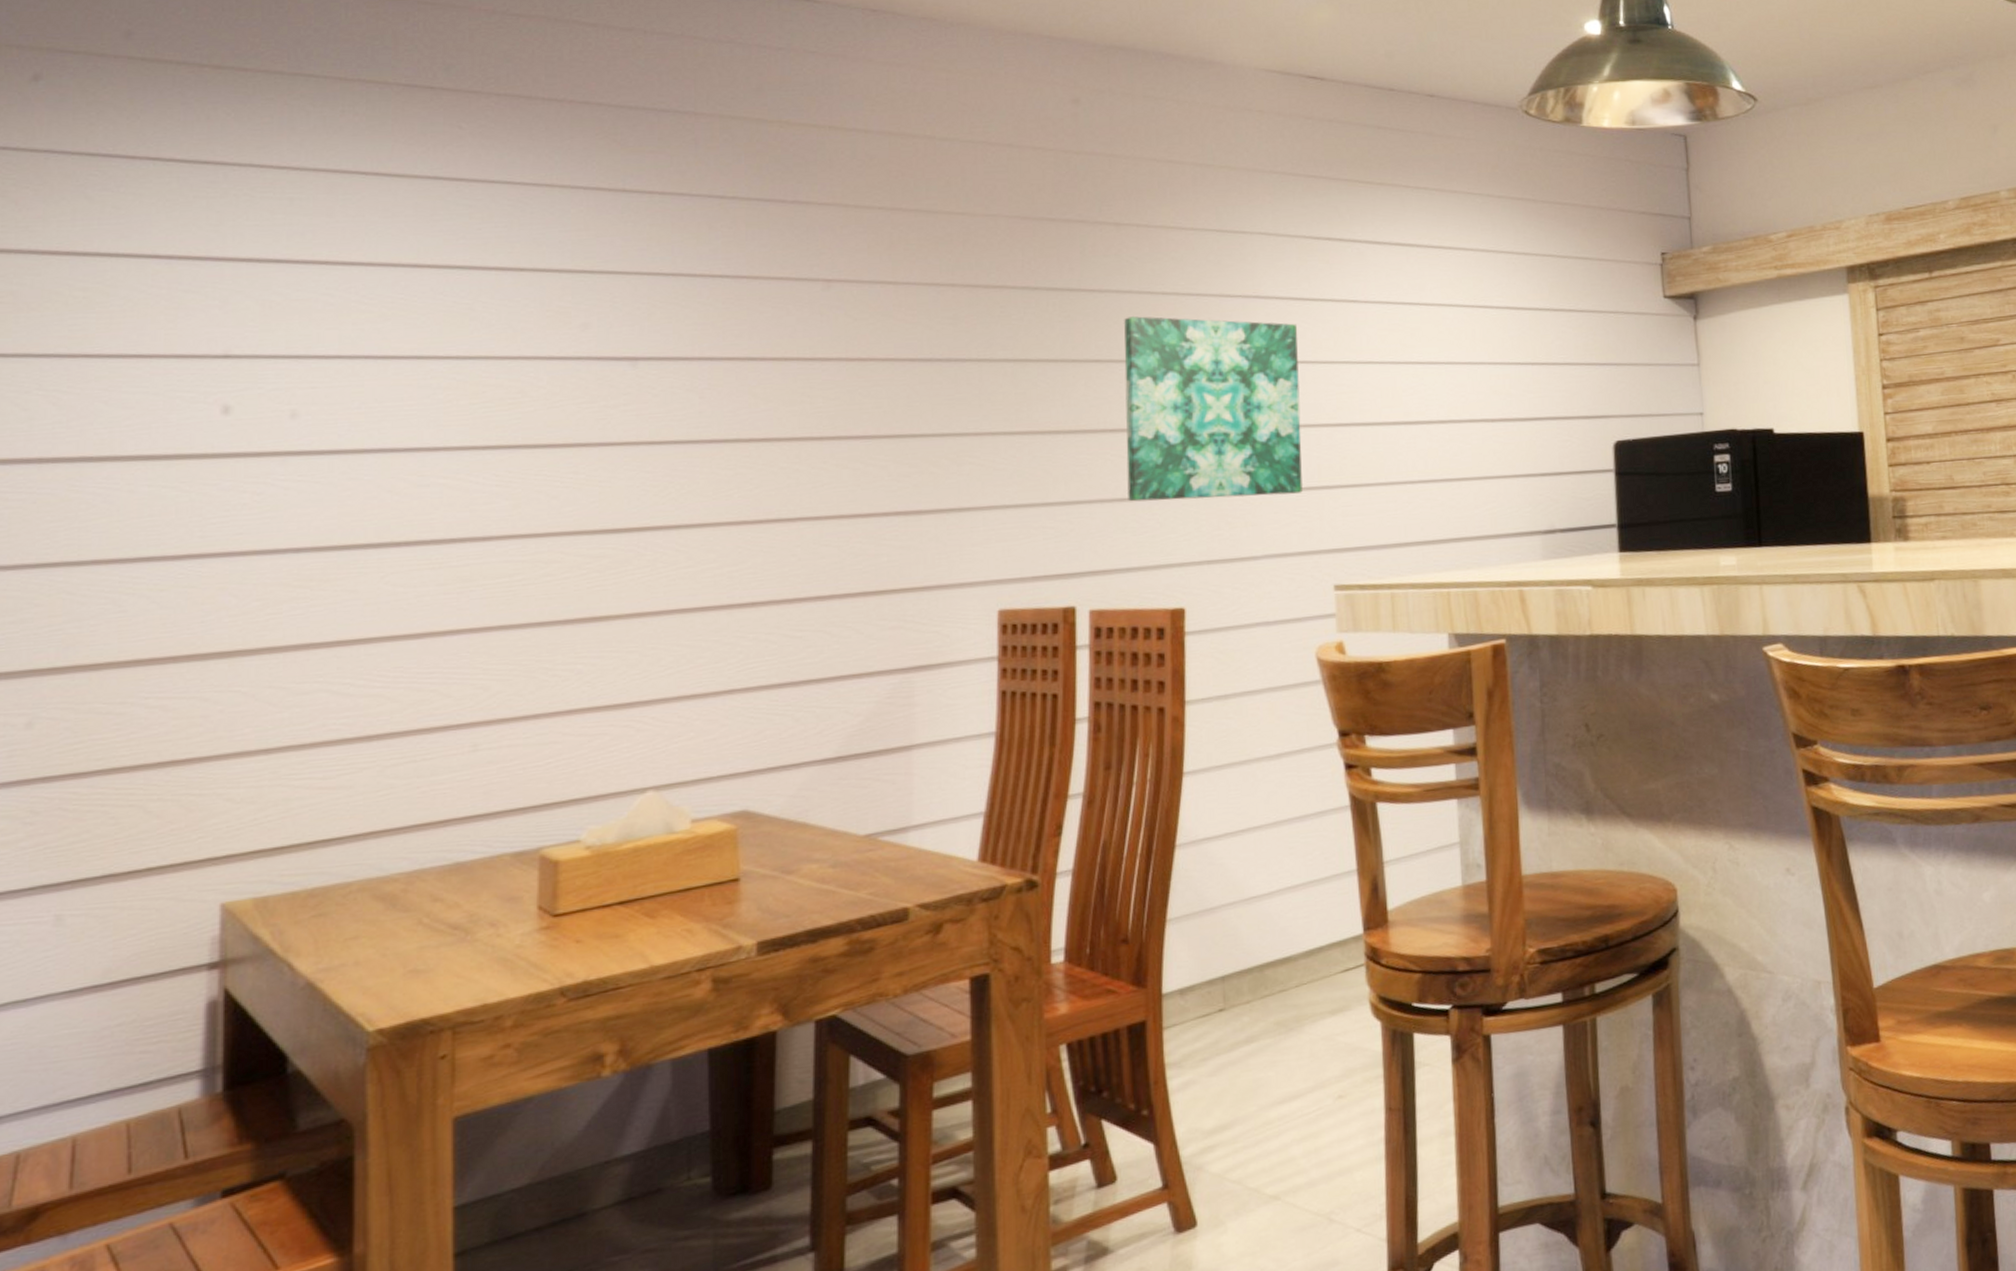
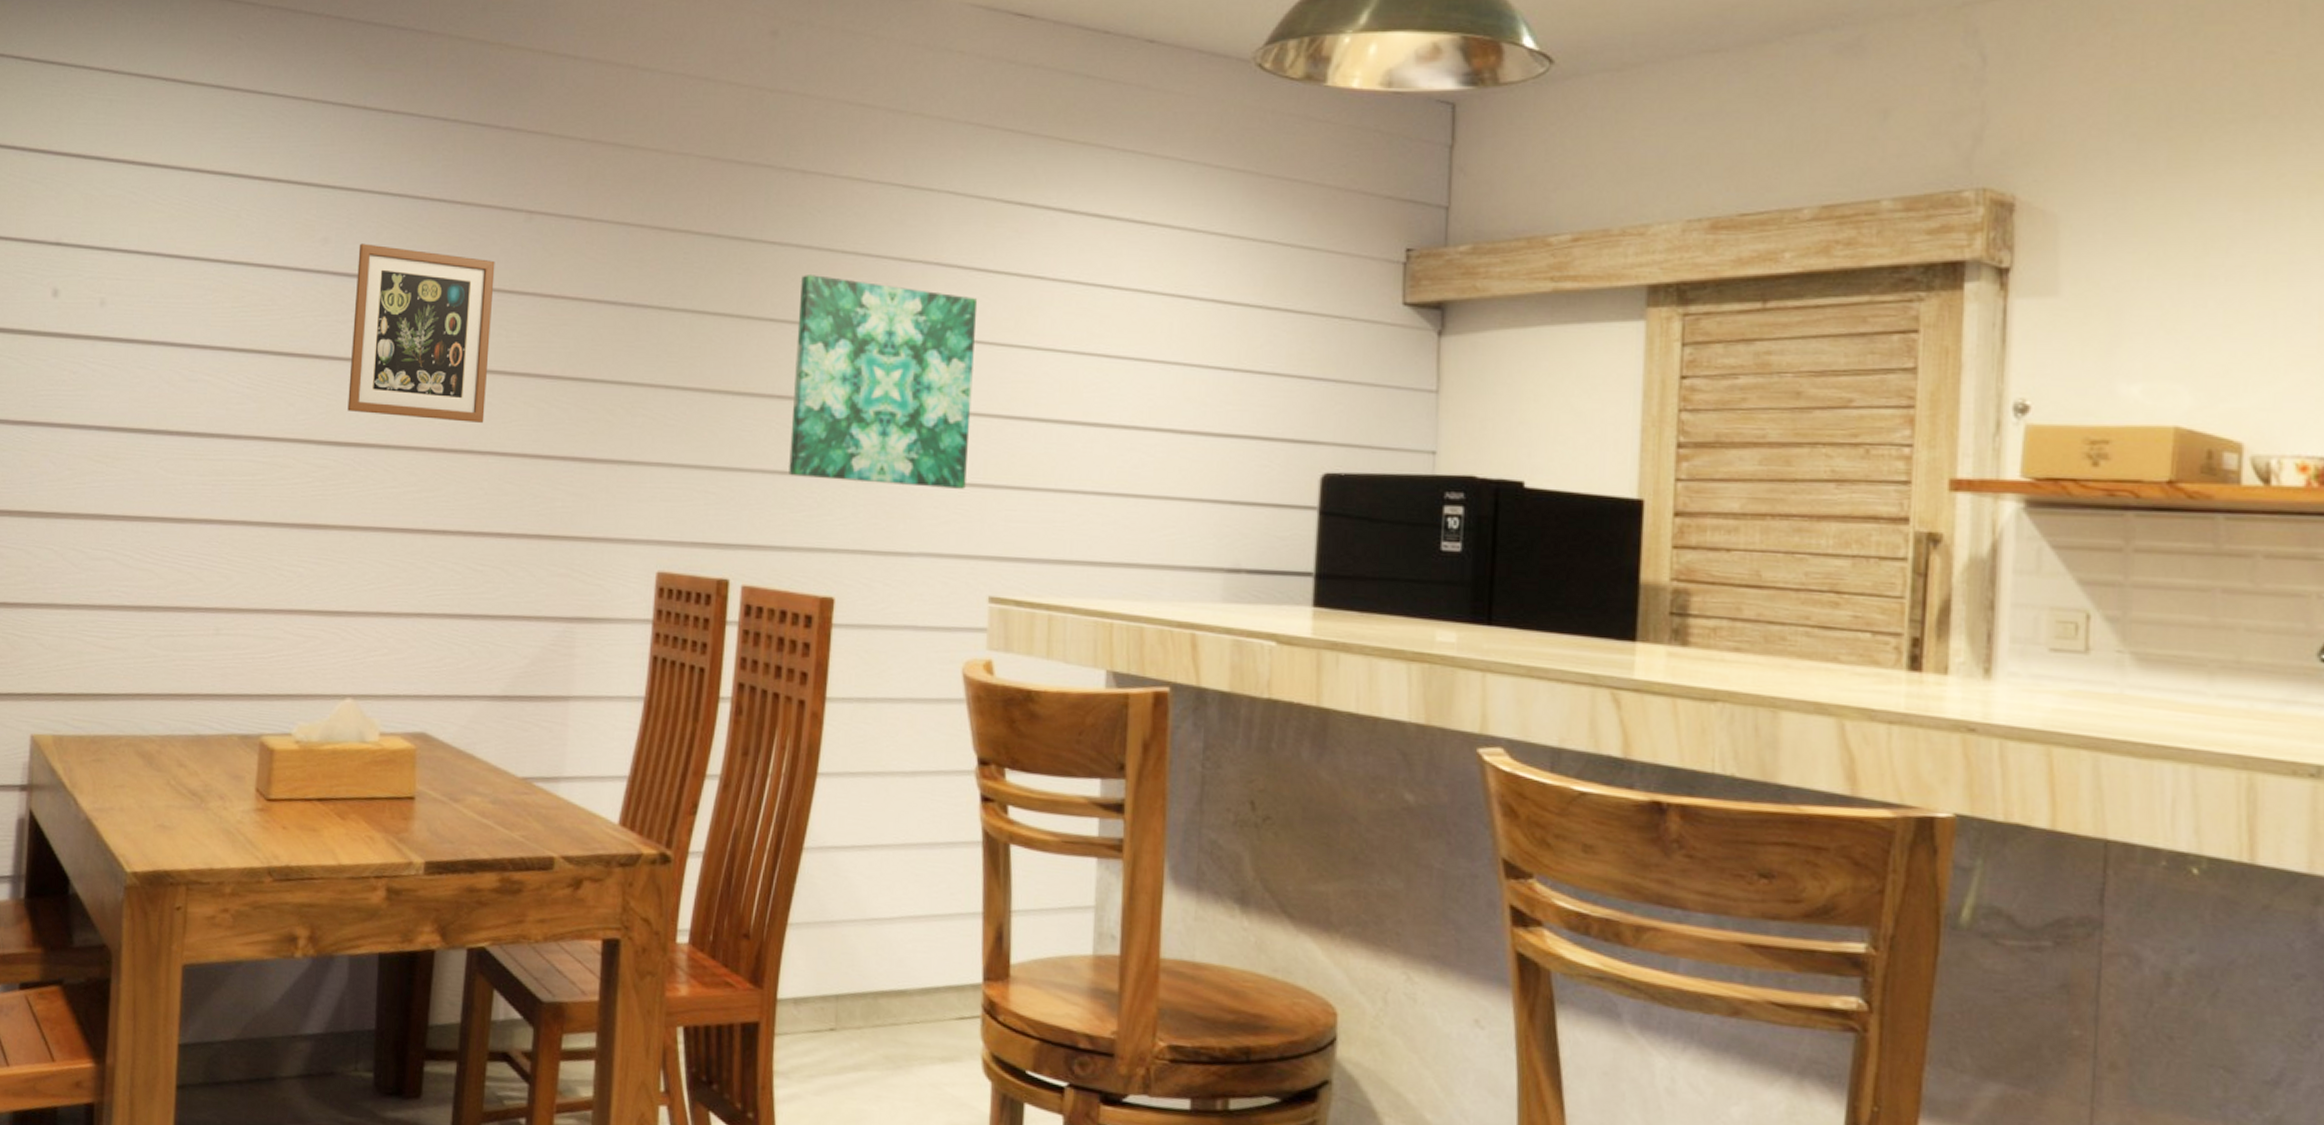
picture frame: none [625,325,792,497] -> present [347,243,495,423]

